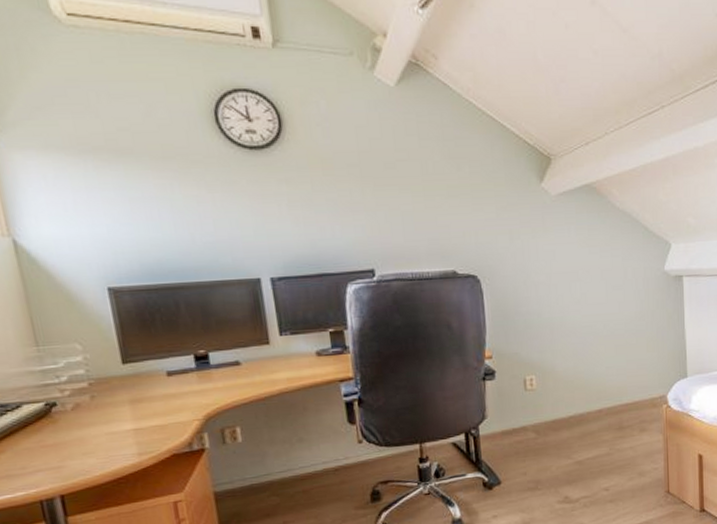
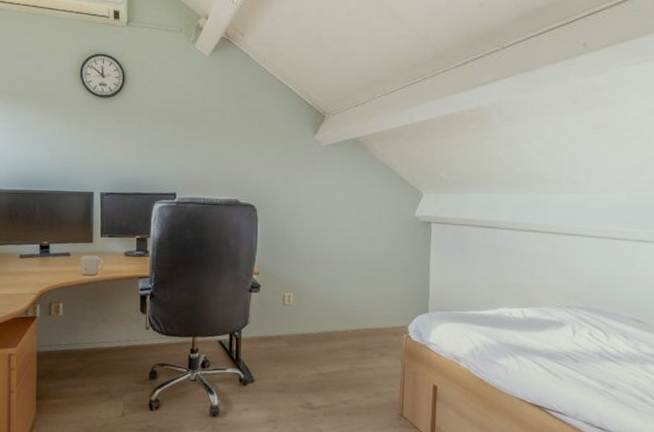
mug: none [255,359,291,388] -> present [80,255,104,276]

